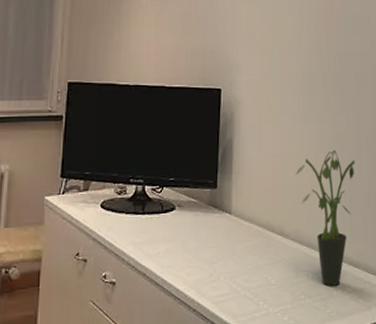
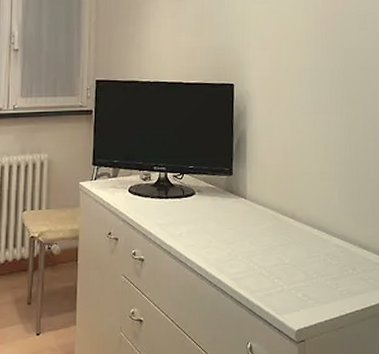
potted plant: present [295,150,355,286] -> none [305,140,363,267]

